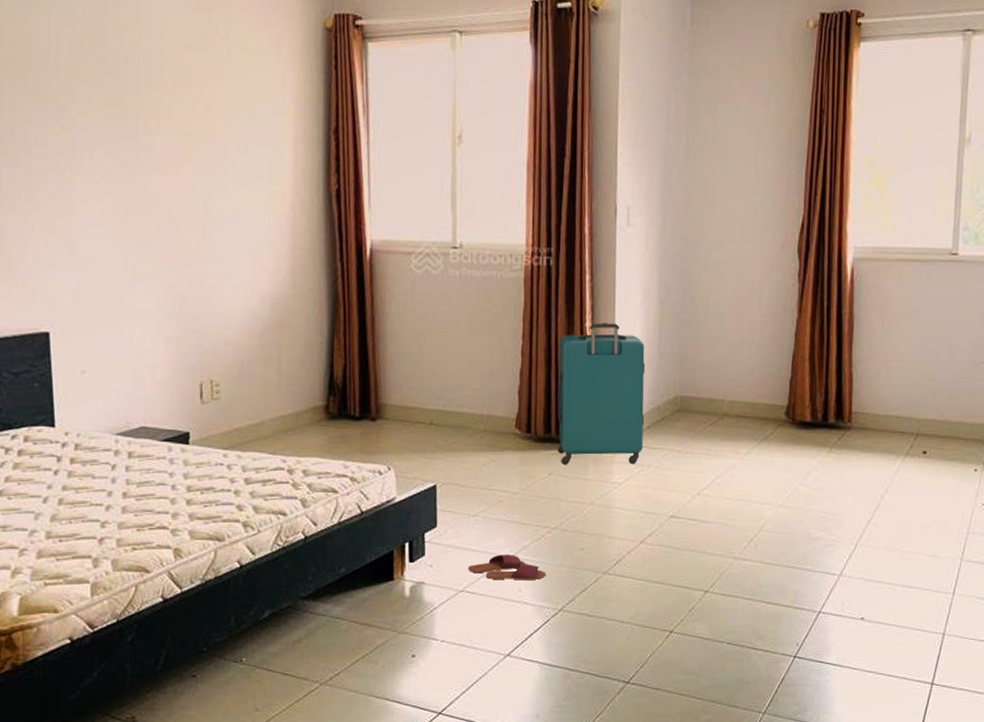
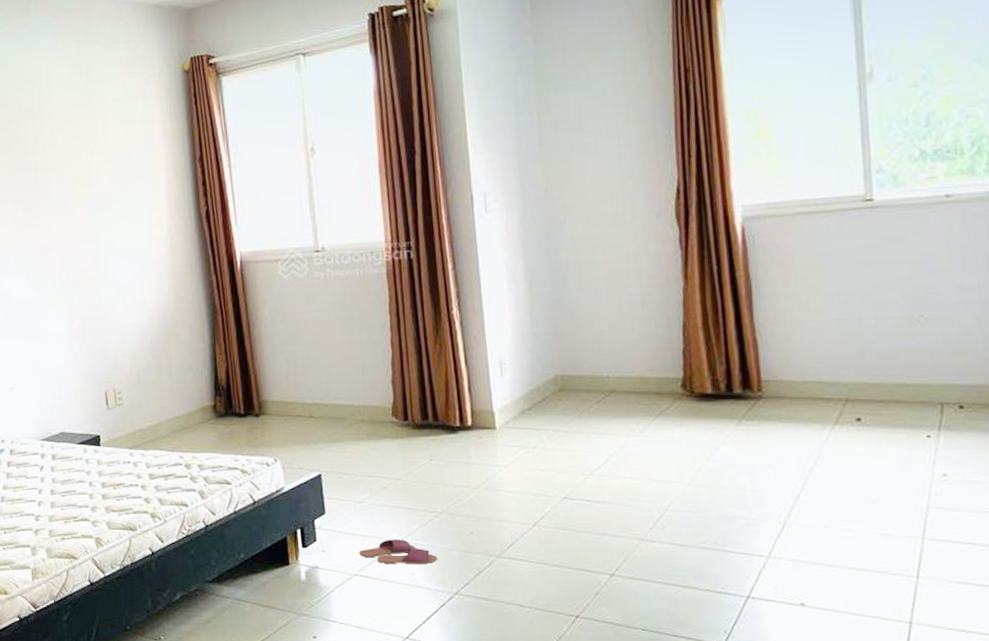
suitcase: present [557,322,646,465] -> none [428,308,525,450]

